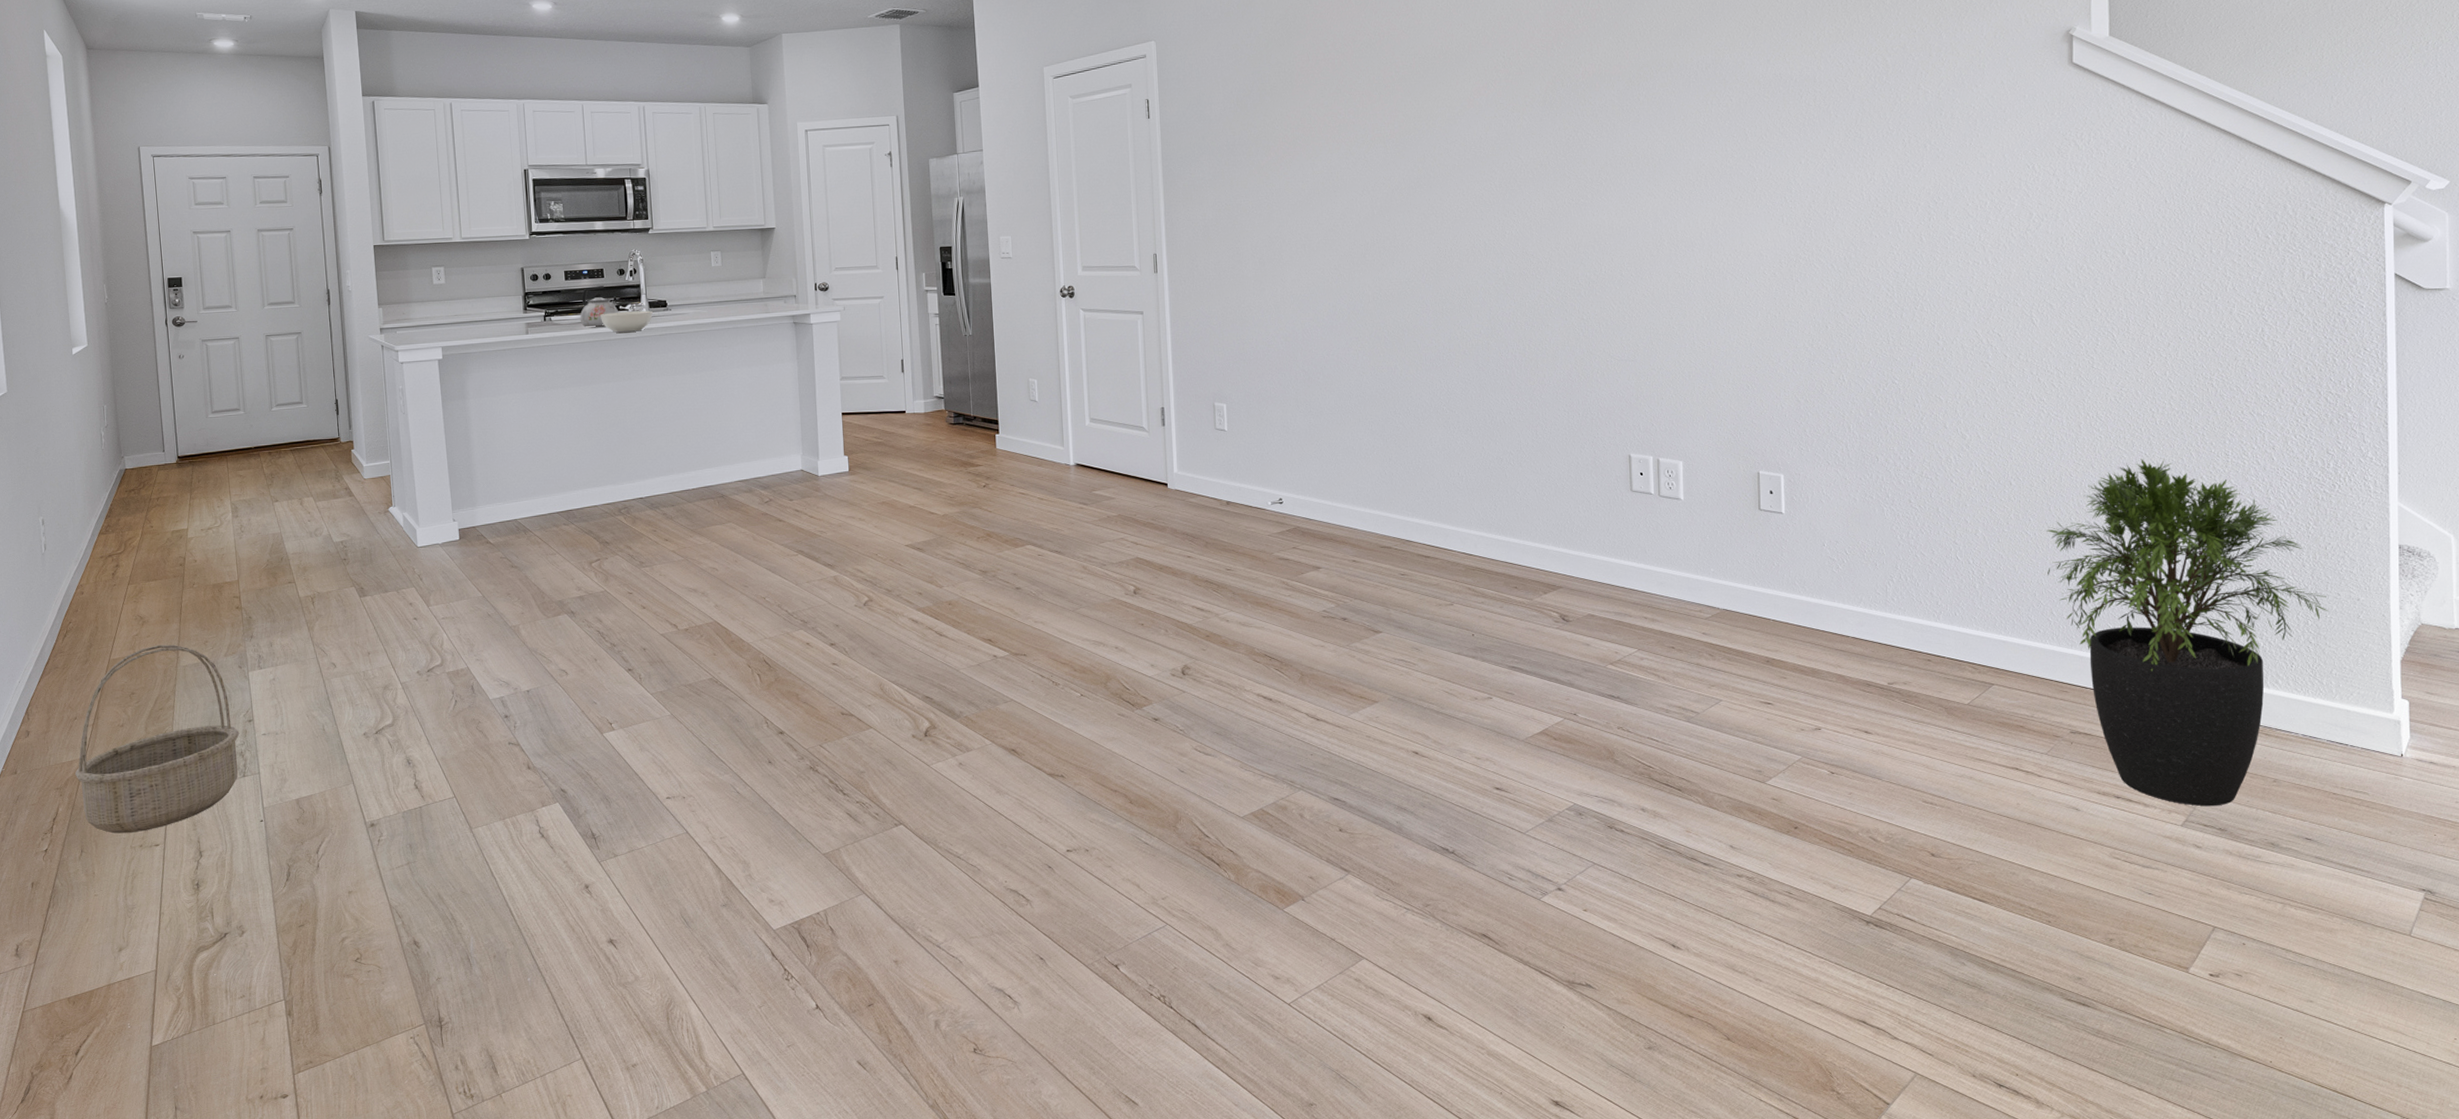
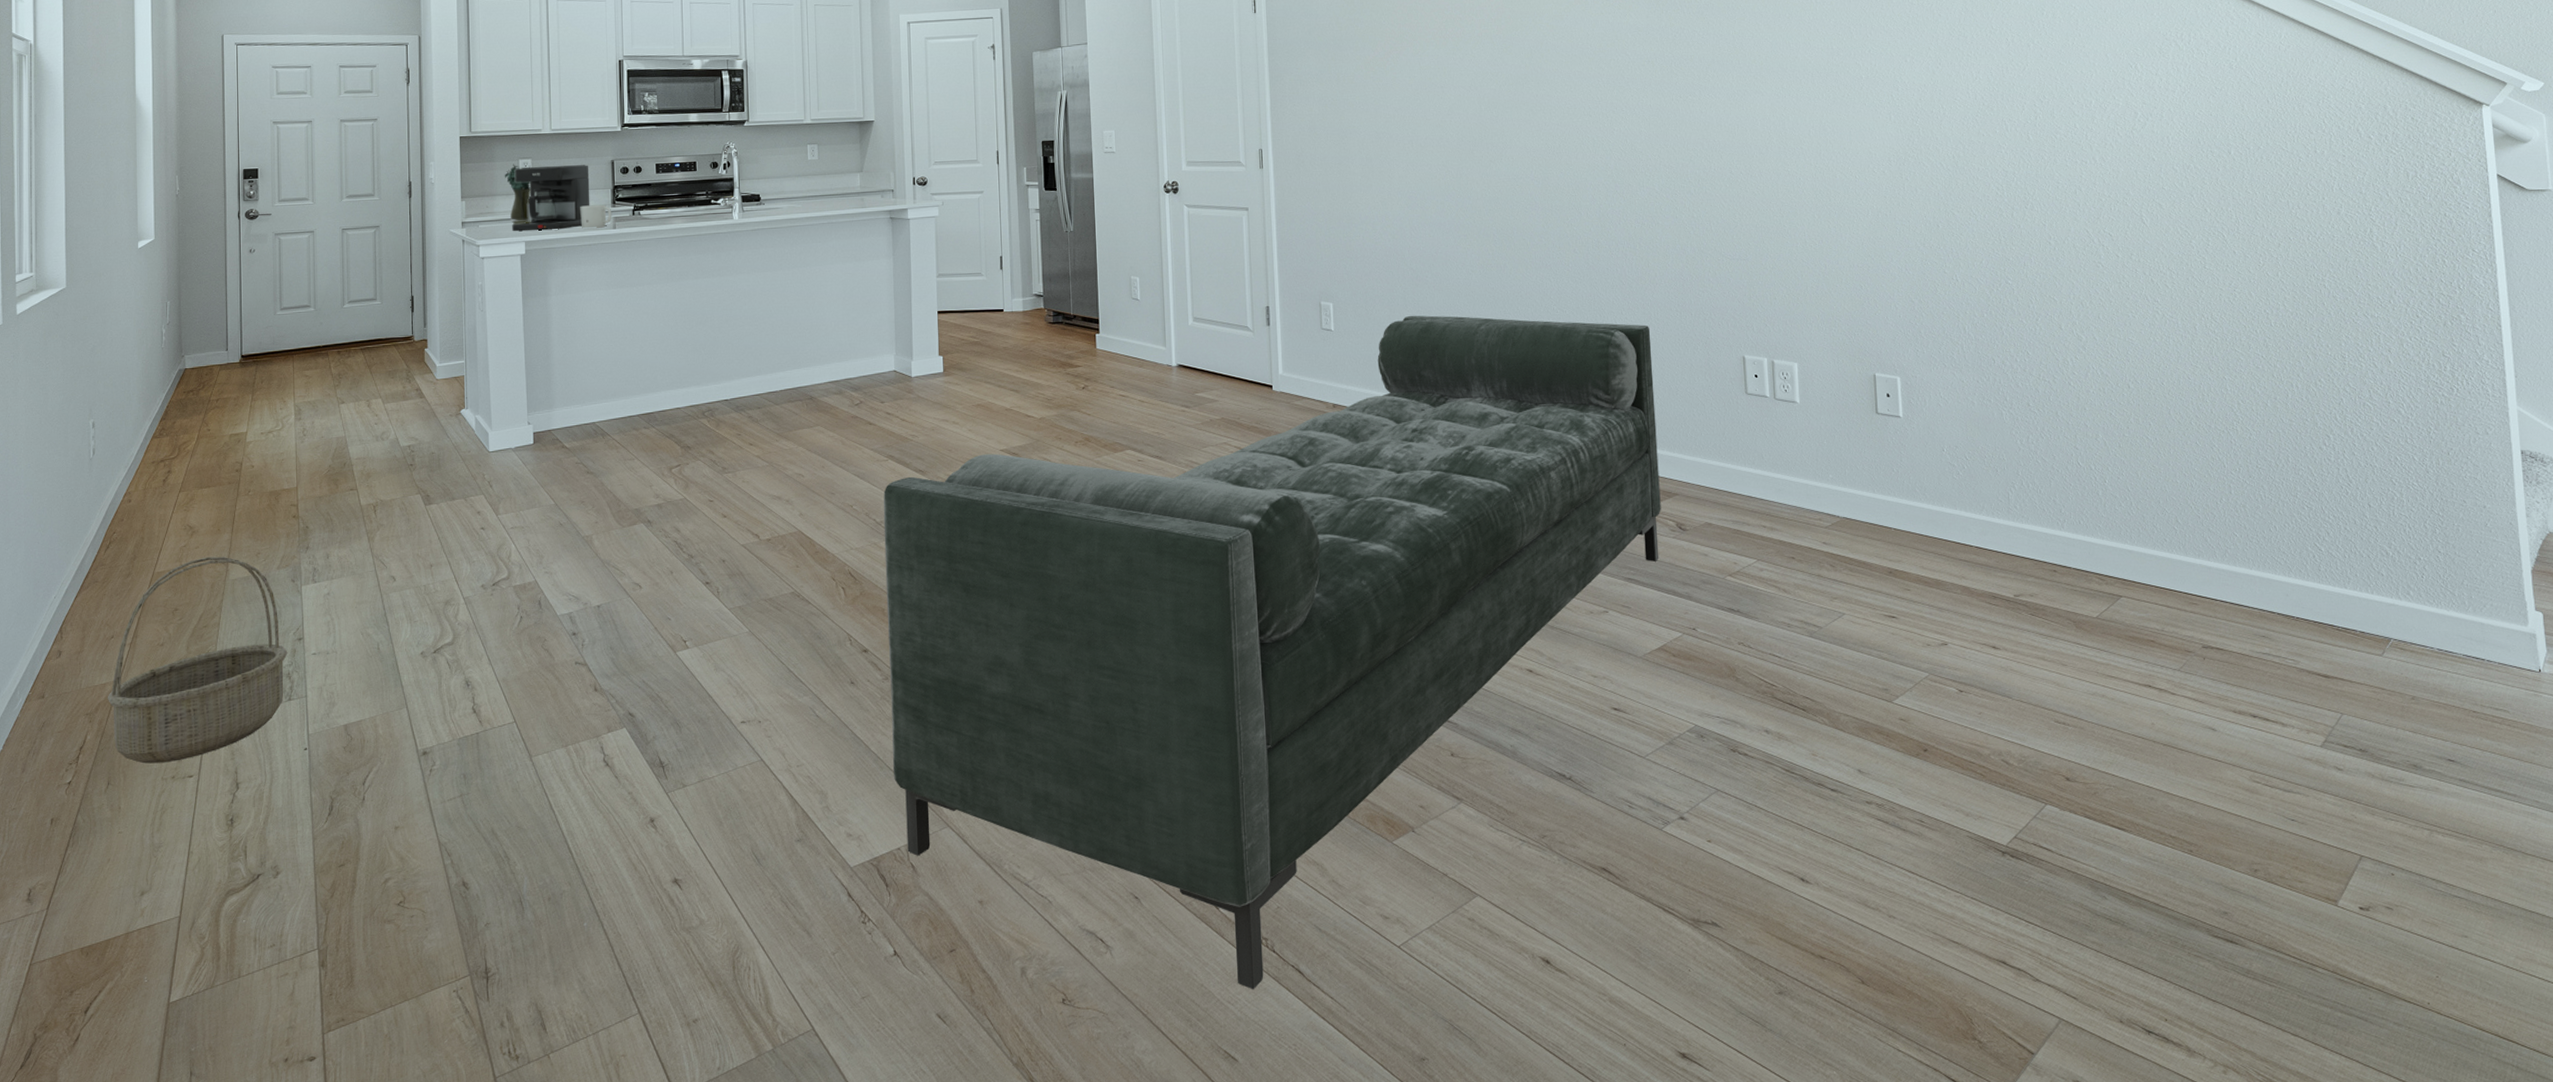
vase: none [418,271,447,331] -> present [504,164,531,225]
coffee maker: none [428,272,503,338] -> present [512,164,590,232]
mug: none [493,311,525,335] -> present [580,204,612,230]
kettle: present [580,286,618,328] -> none [670,179,710,223]
bowl: present [599,310,654,333] -> none [690,205,746,227]
sofa: none [794,415,1545,1042] -> present [883,315,1661,990]
potted plant: present [2046,459,2328,807] -> none [2167,361,2455,726]

